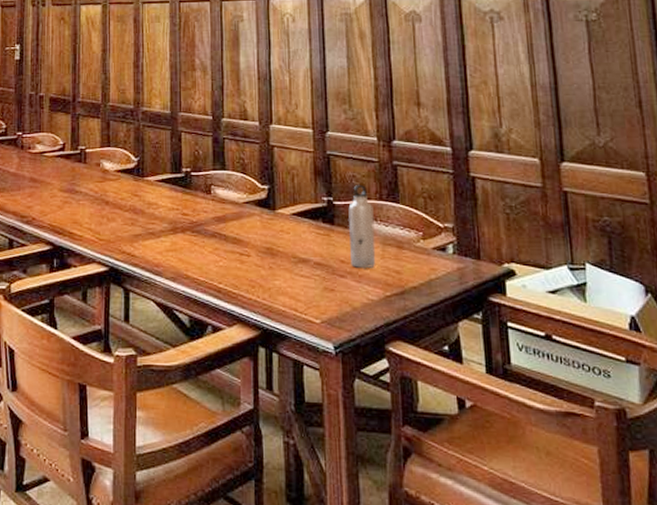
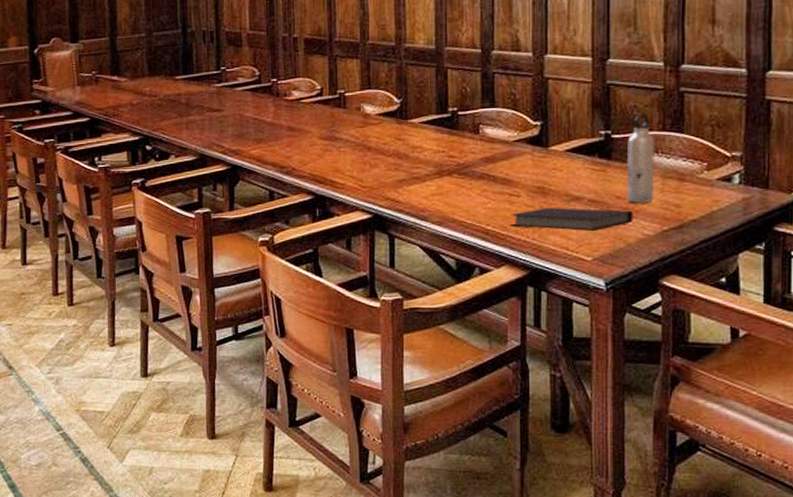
notebook: none [240,268,358,293] -> present [509,207,633,231]

